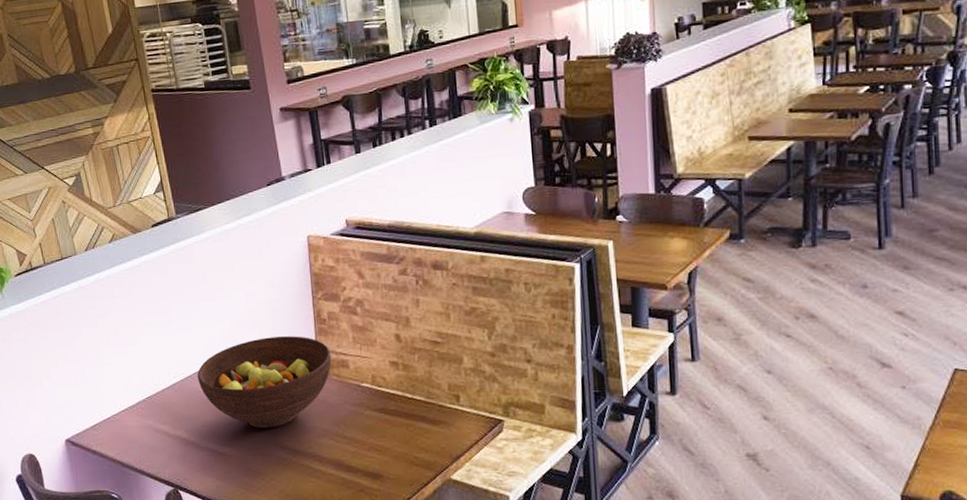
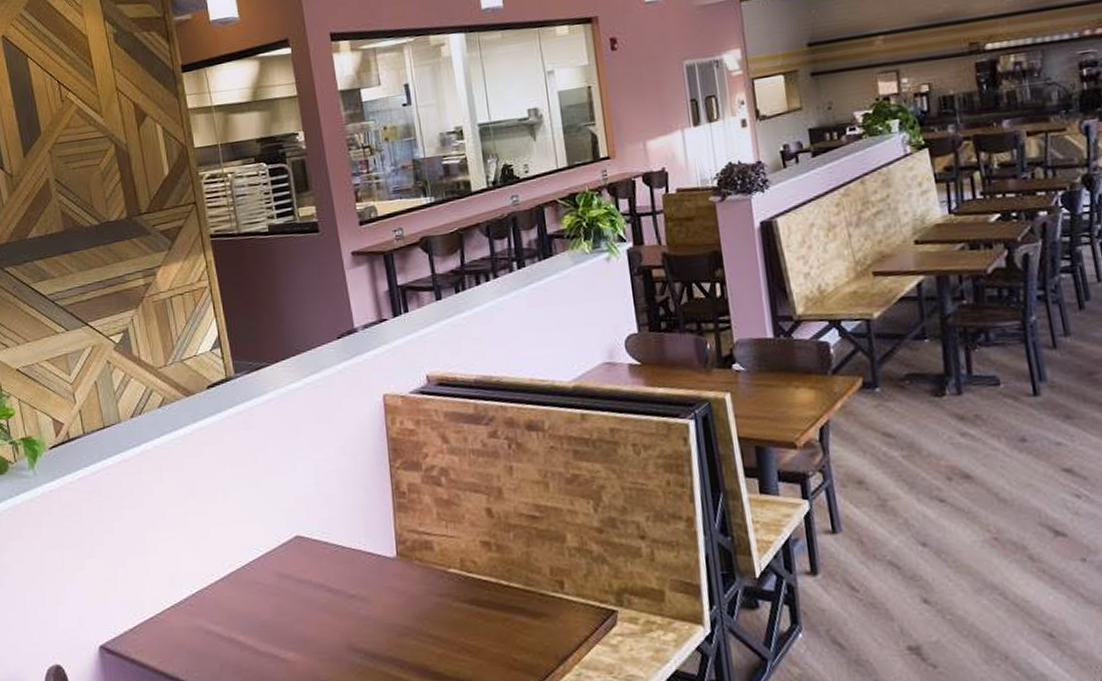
fruit bowl: present [197,336,332,429] -> none [256,512,413,628]

